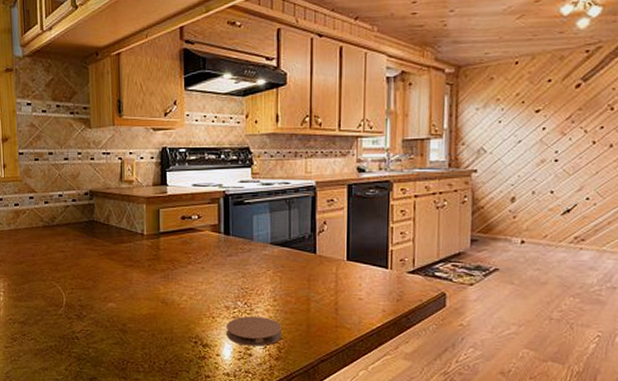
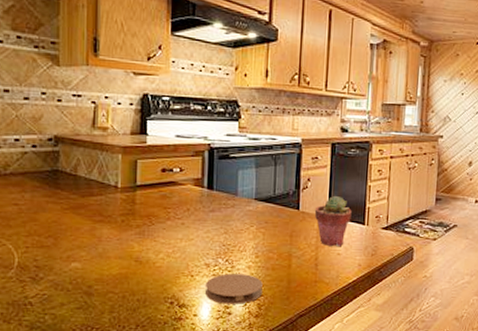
potted succulent: none [332,238,373,291] -> present [314,195,352,246]

